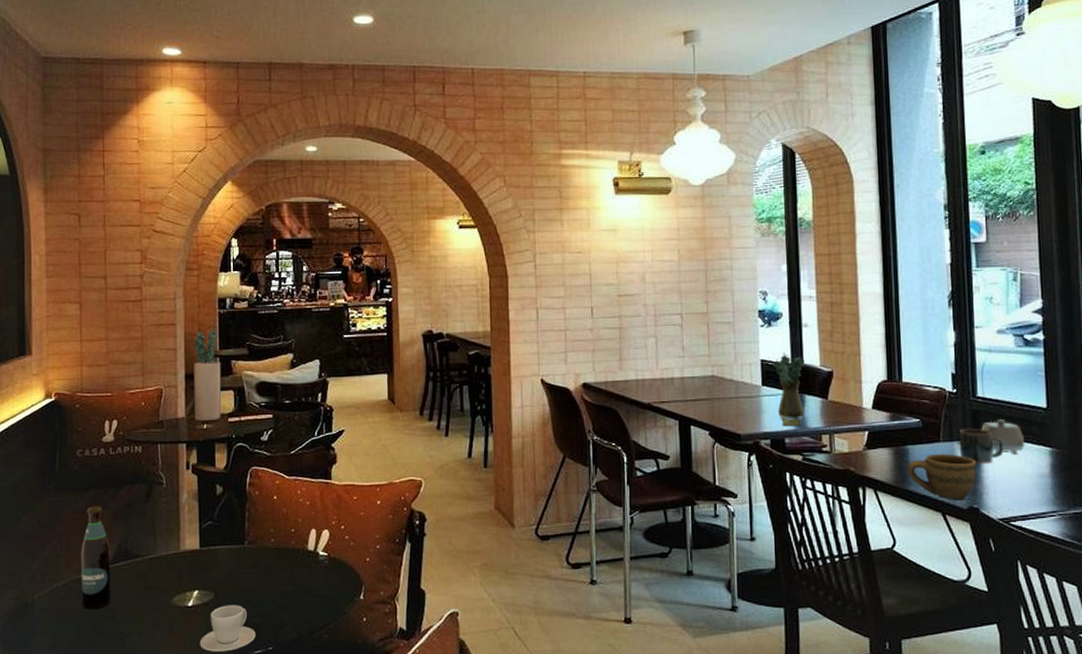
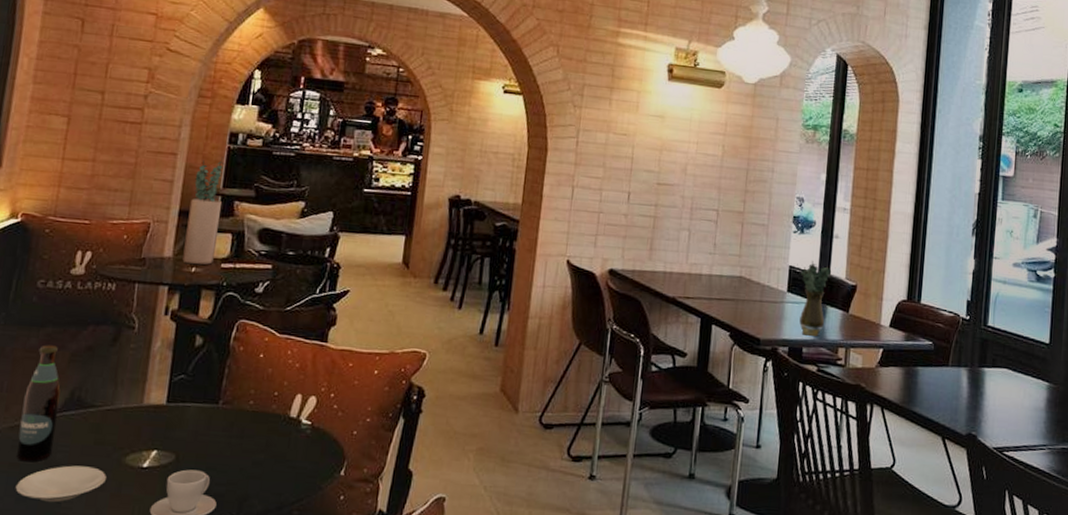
saucer: none [85,609,160,643] -> present [15,465,108,503]
cup: present [906,453,977,501] -> none [914,377,979,426]
mug: present [959,428,1004,465] -> none [965,355,1006,393]
sugar bowl: present [981,419,1025,455] -> none [988,350,1026,386]

